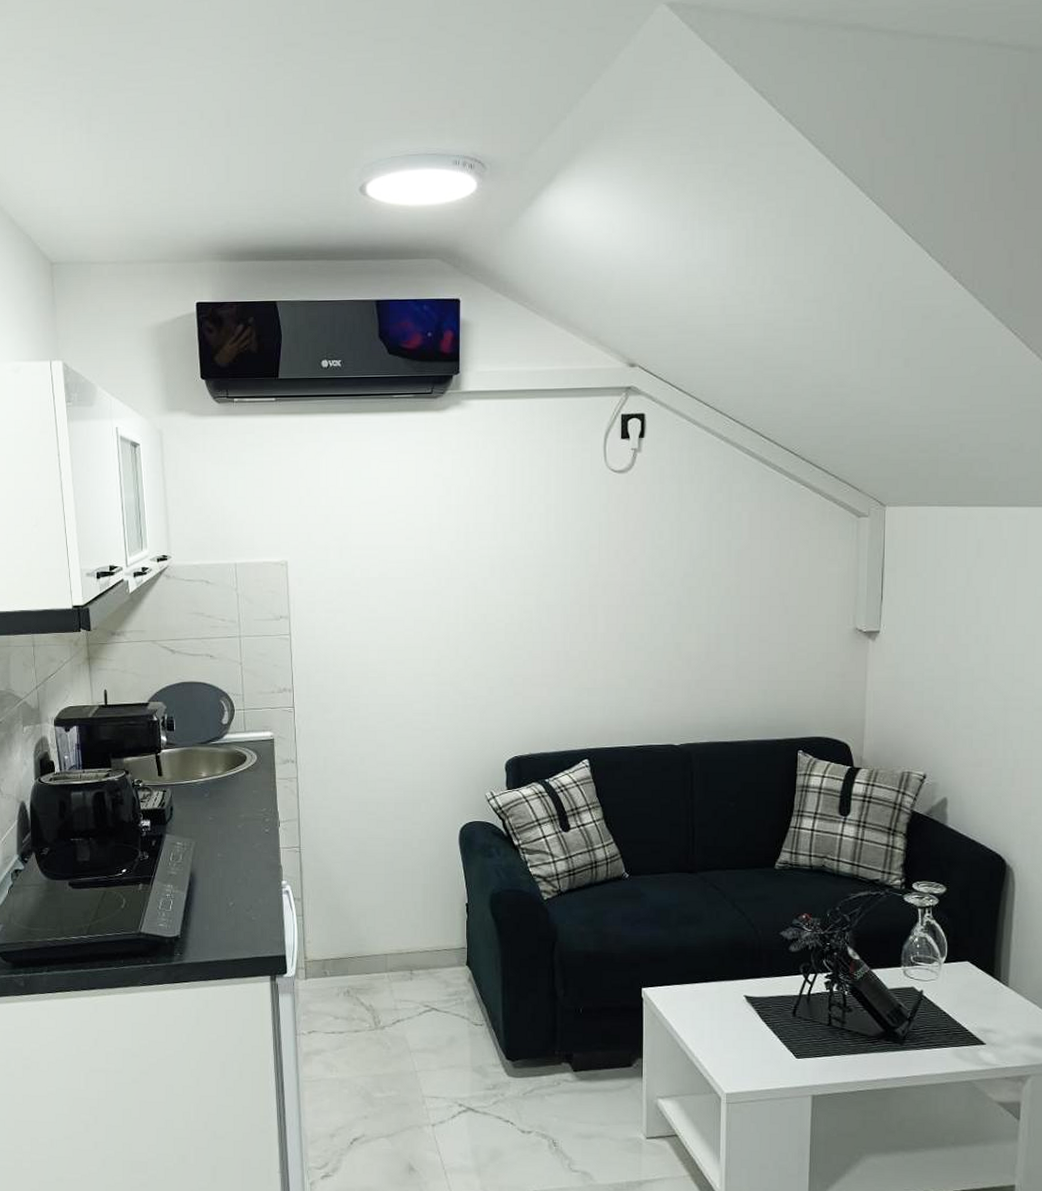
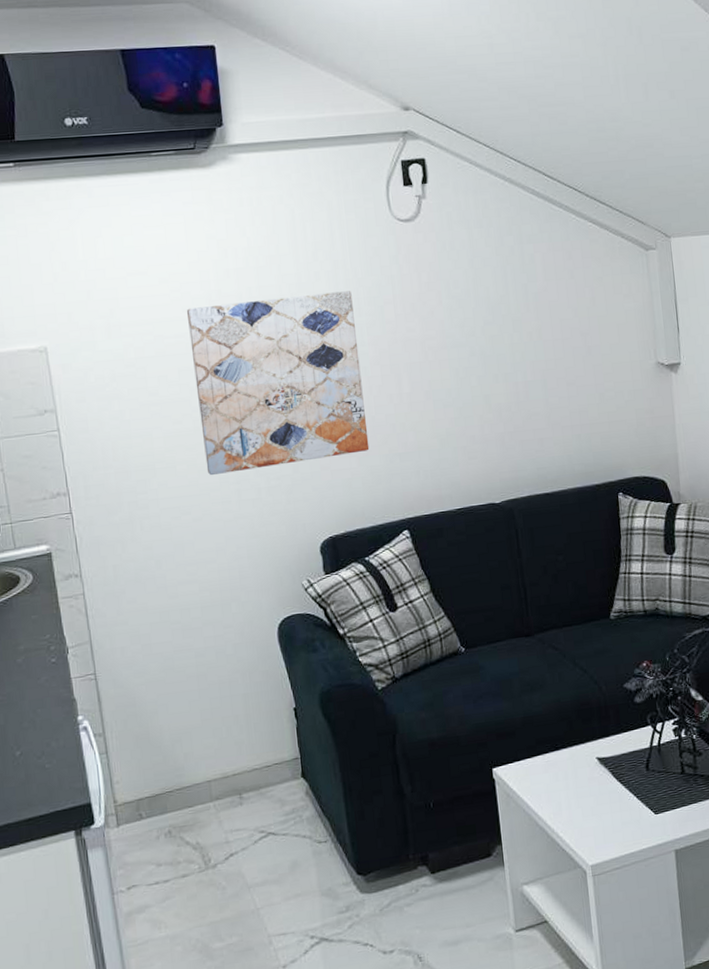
wall art: none [409,534,561,689] -> present [186,291,370,476]

